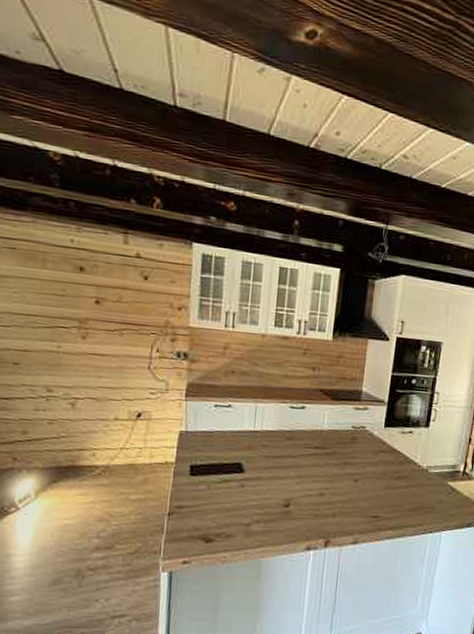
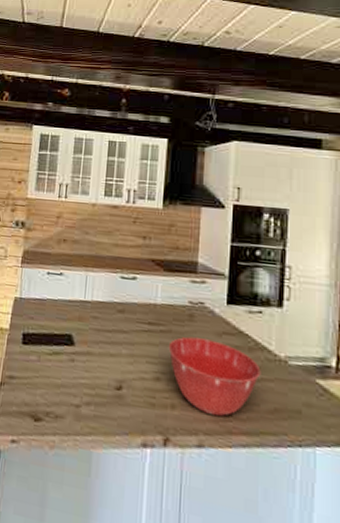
mixing bowl: none [332,456,407,519] -> present [168,336,261,416]

